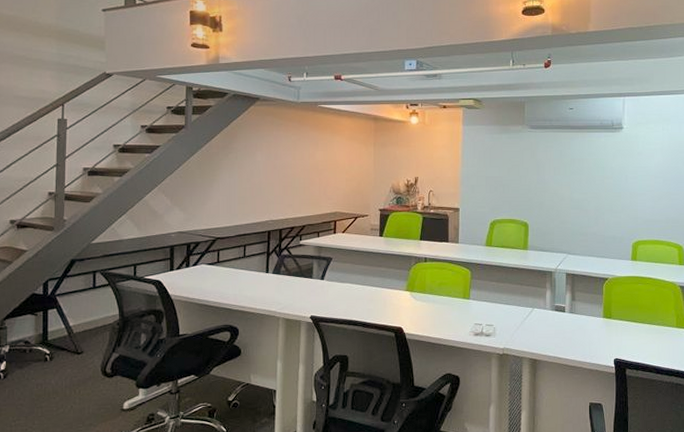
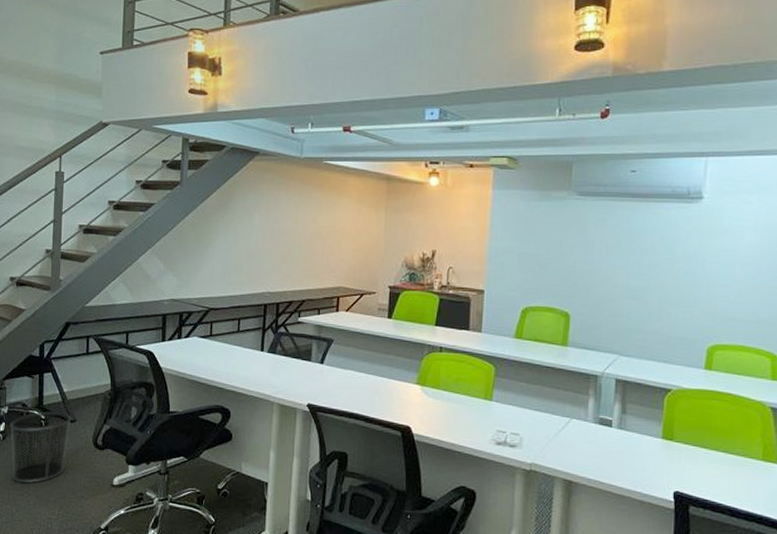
waste bin: none [11,346,78,419] -> present [9,411,71,484]

